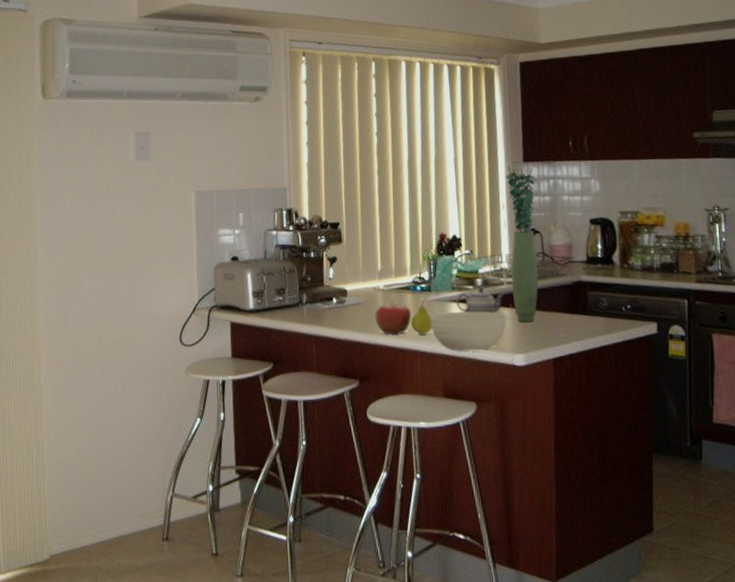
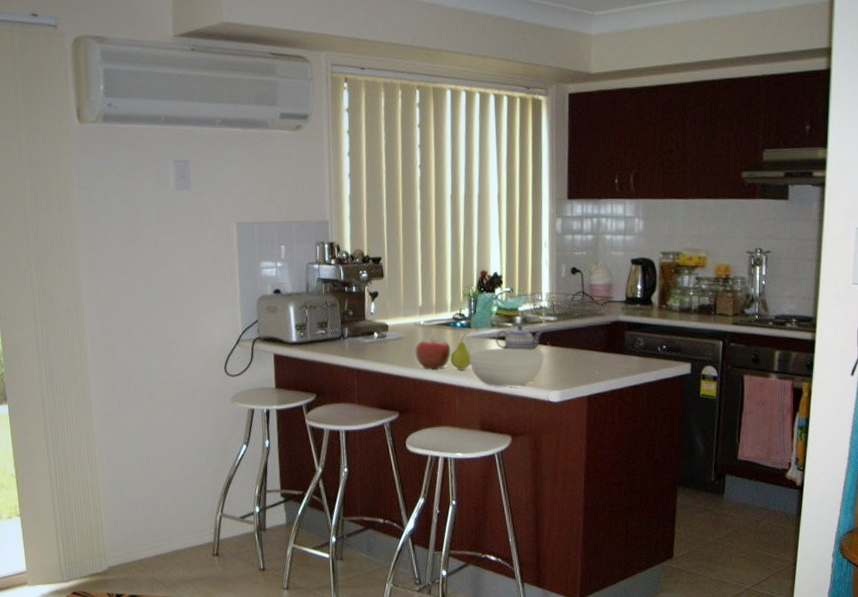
vase: present [506,166,539,323] -> none [549,204,578,361]

